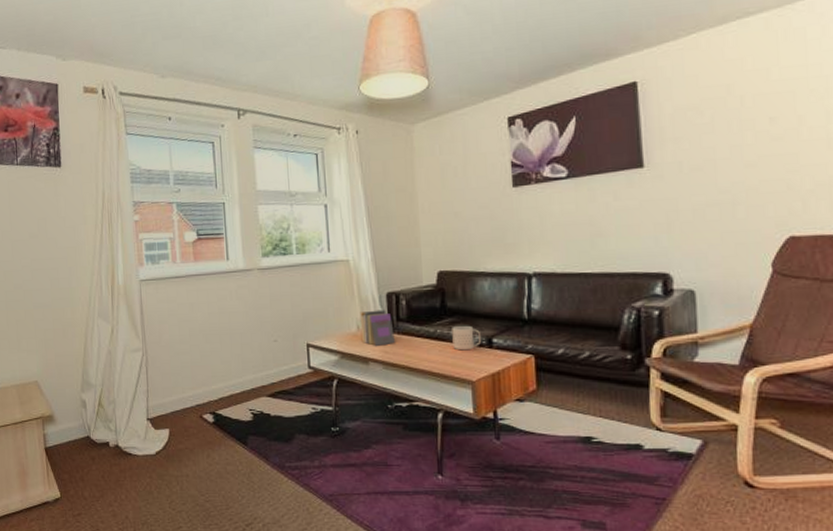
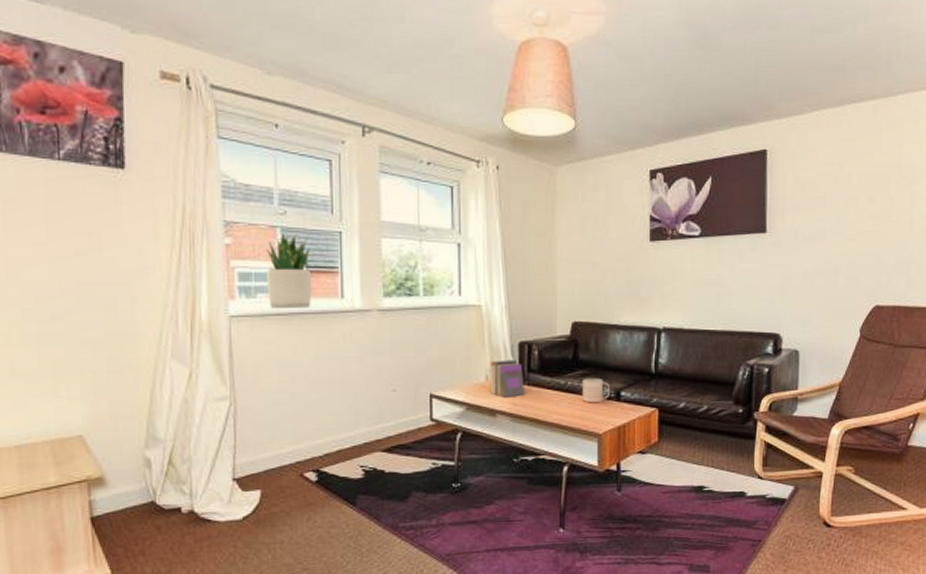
planter: none [166,207,203,273] -> present [267,234,312,309]

